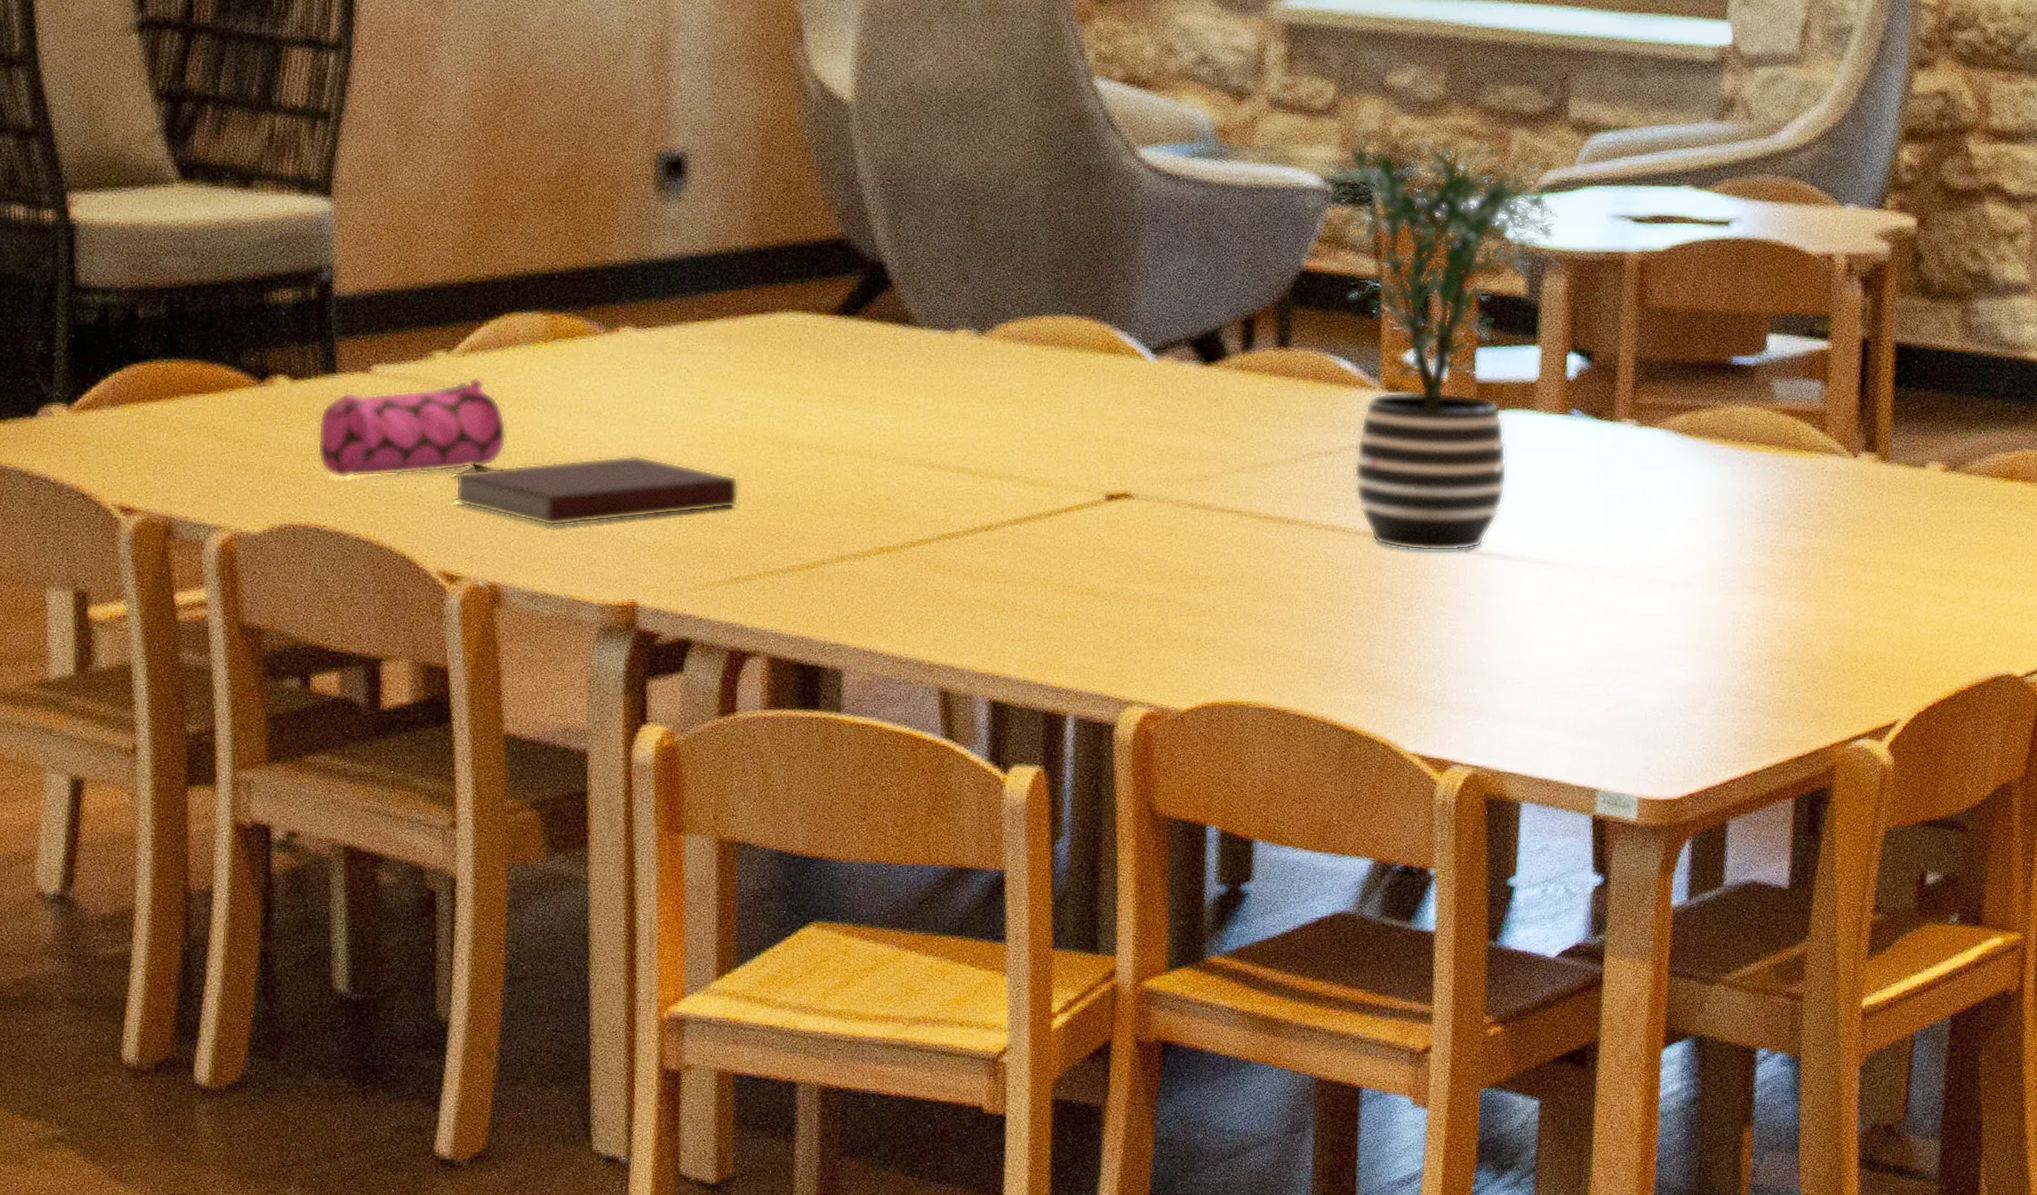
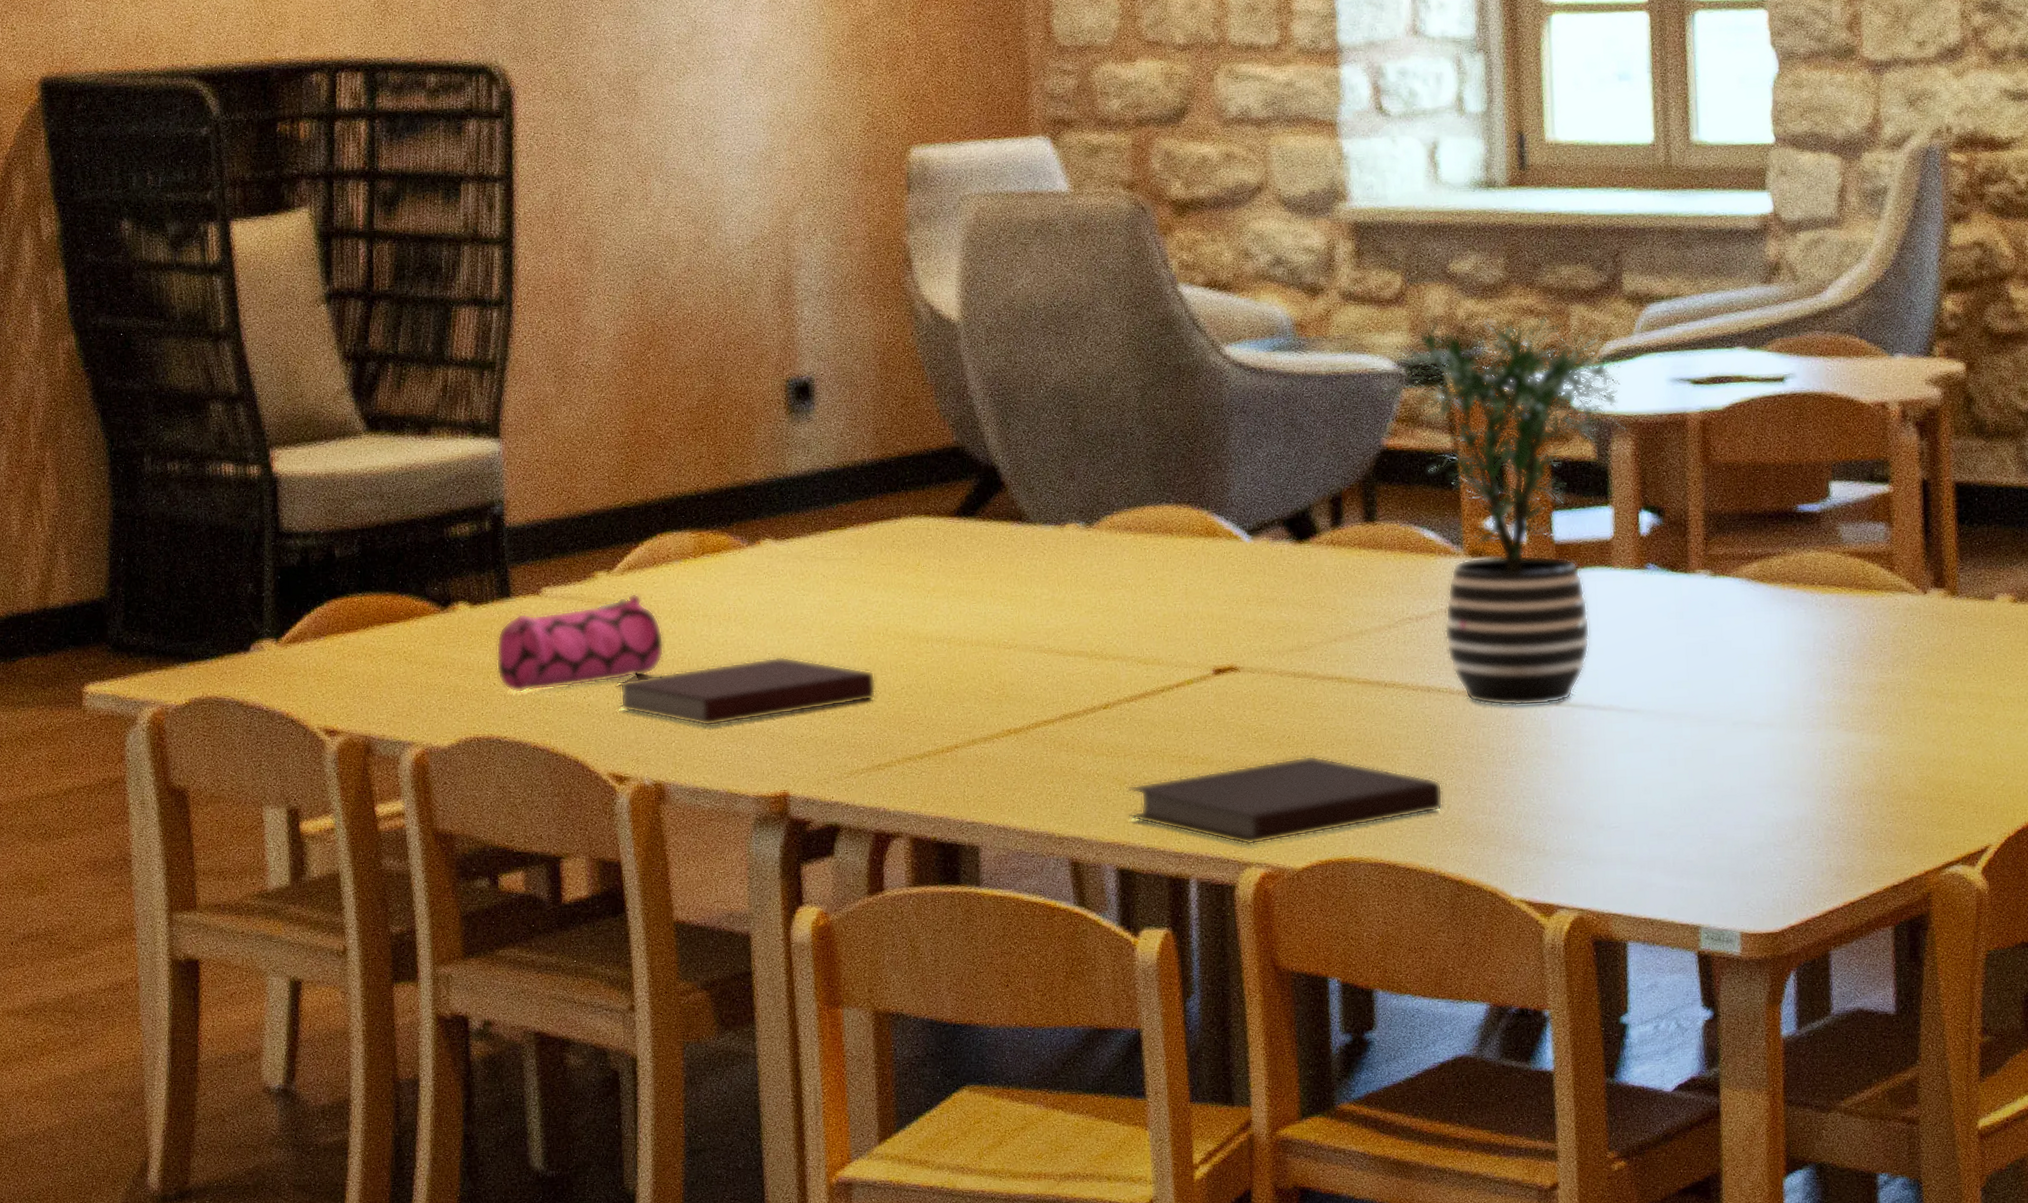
notebook: none [1004,592,1340,683] -> present [1128,755,1443,846]

